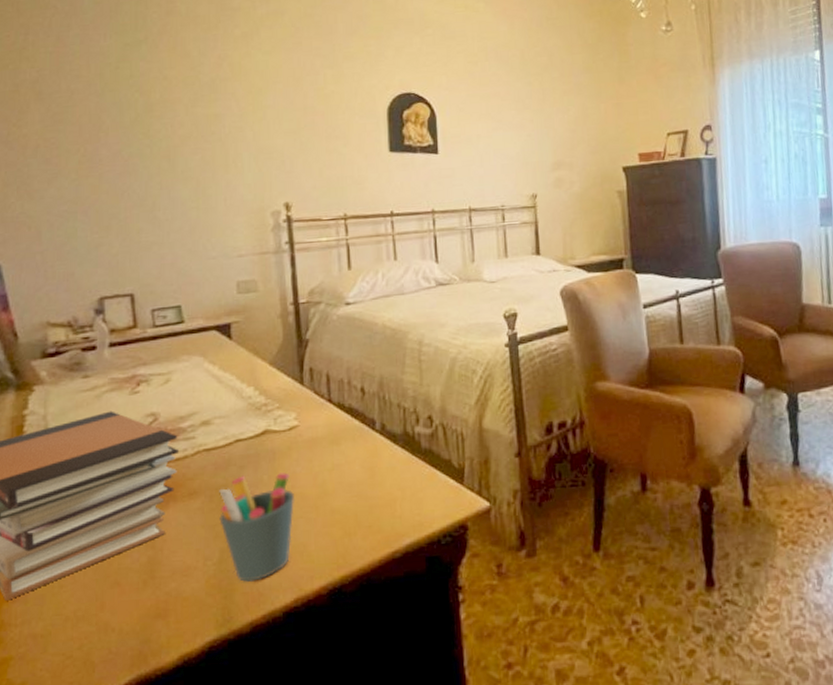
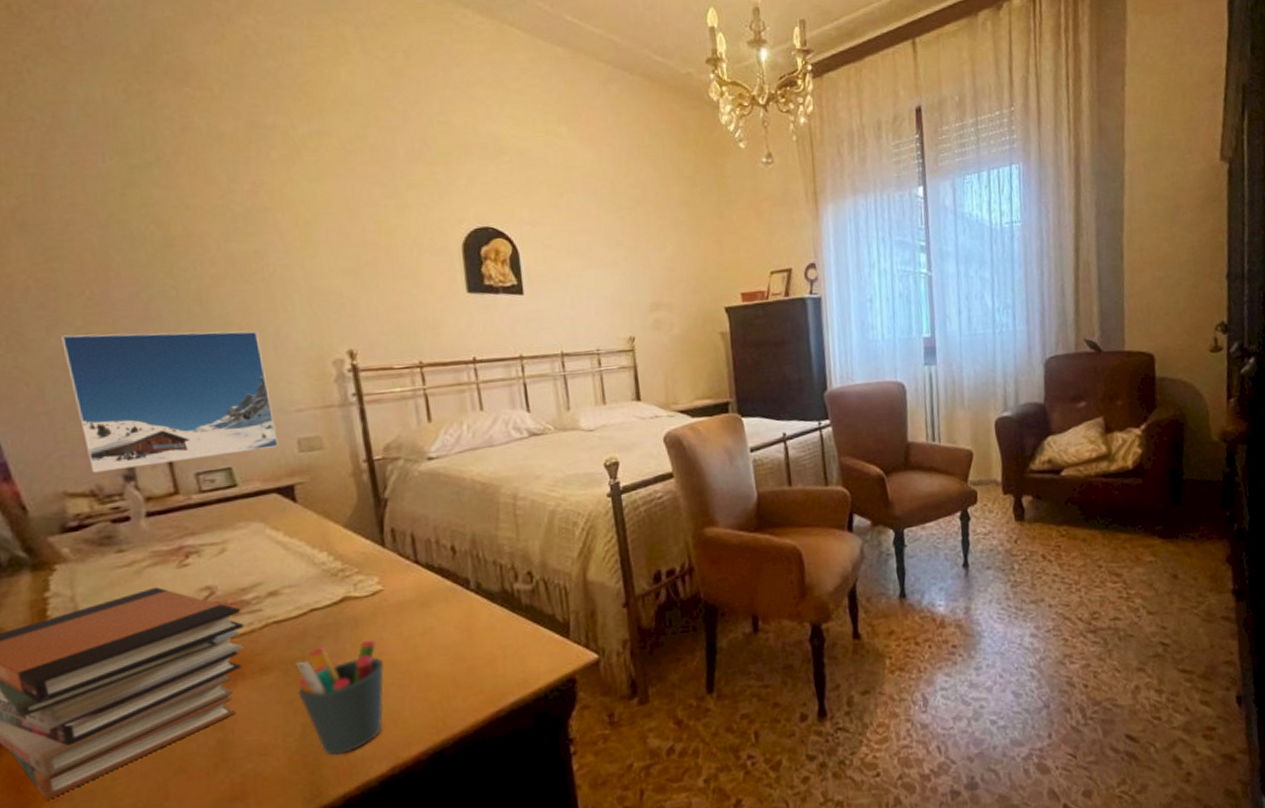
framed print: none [59,184,221,306] -> present [61,331,279,473]

